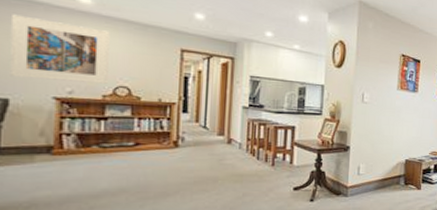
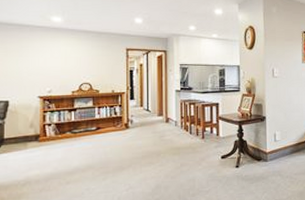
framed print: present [10,14,110,84] -> none [8,36,75,84]

